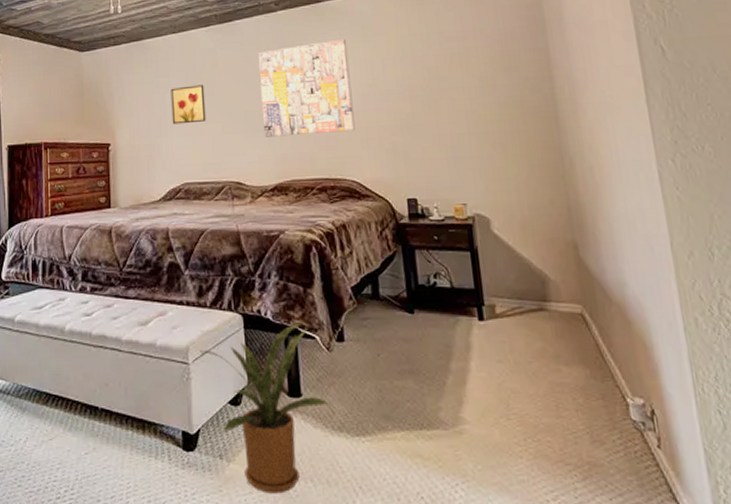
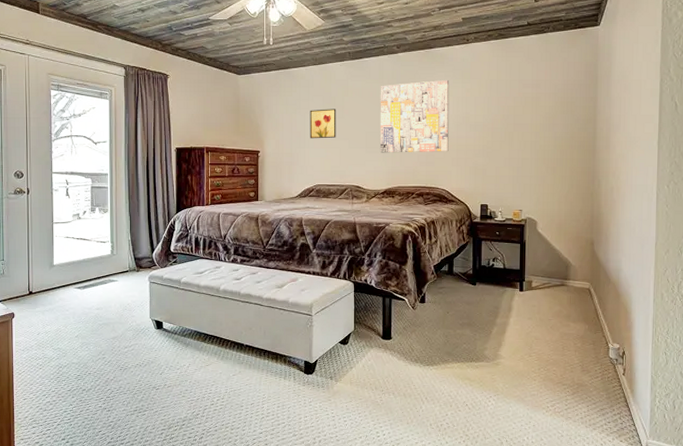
house plant: present [200,321,331,494] -> none [321,288,411,402]

